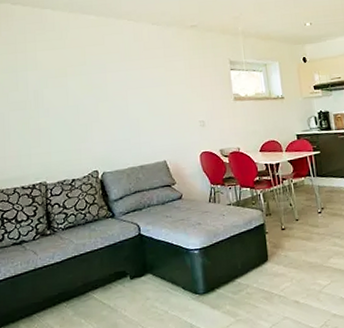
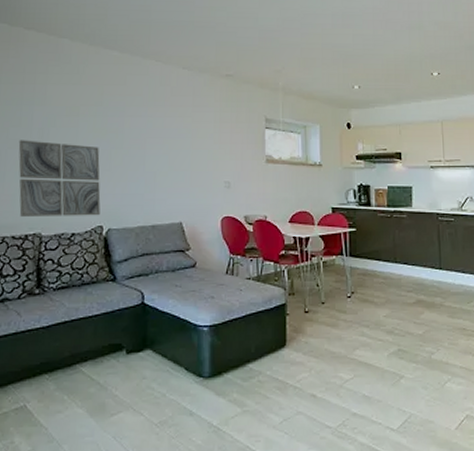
wall art: none [18,101,94,170] -> present [18,140,101,218]

